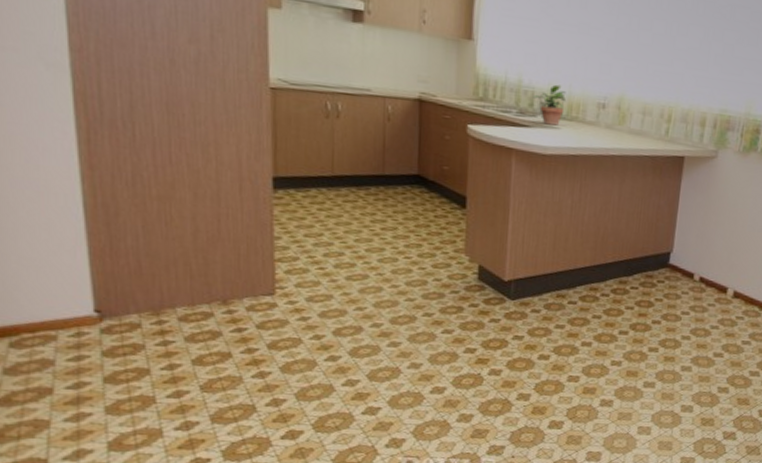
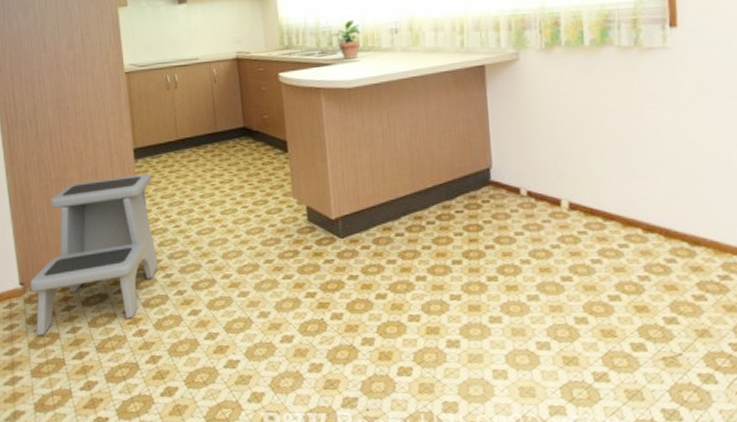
step stool: none [110,204,294,371] -> present [30,173,159,336]

